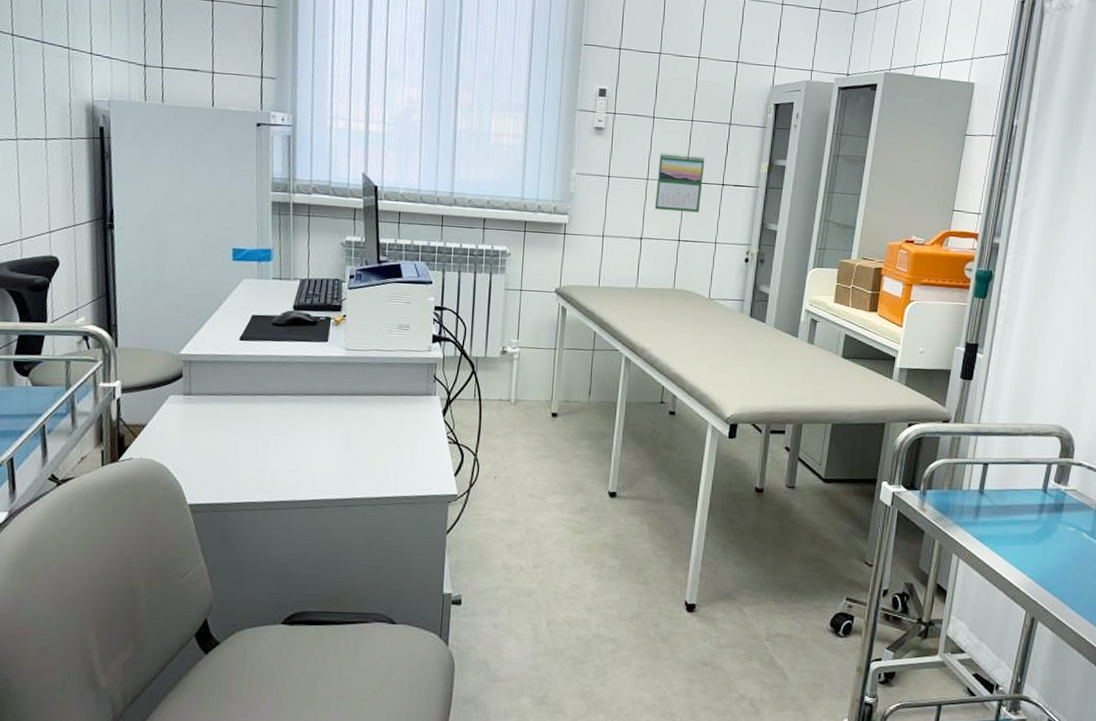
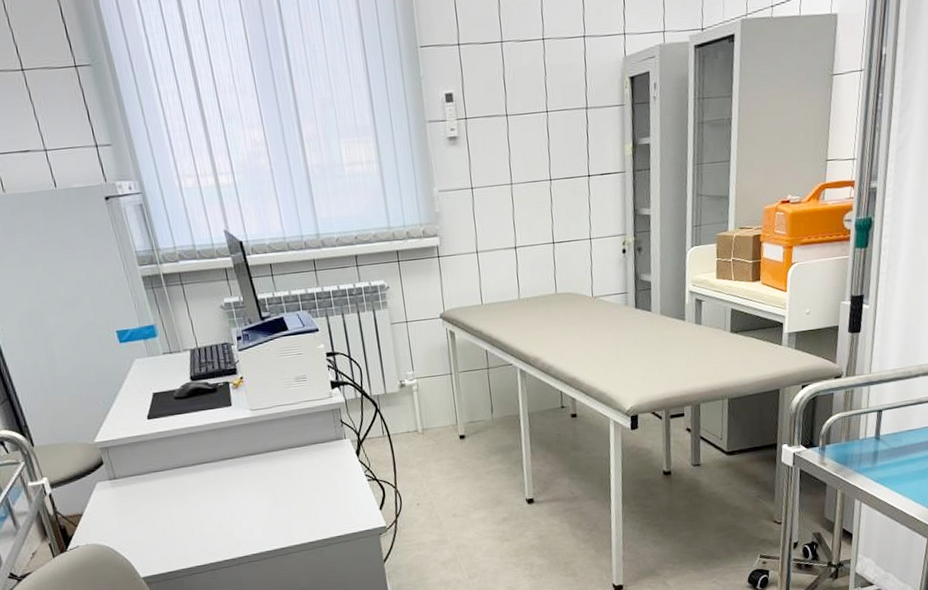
calendar: present [654,153,705,213] -> none [519,149,570,215]

